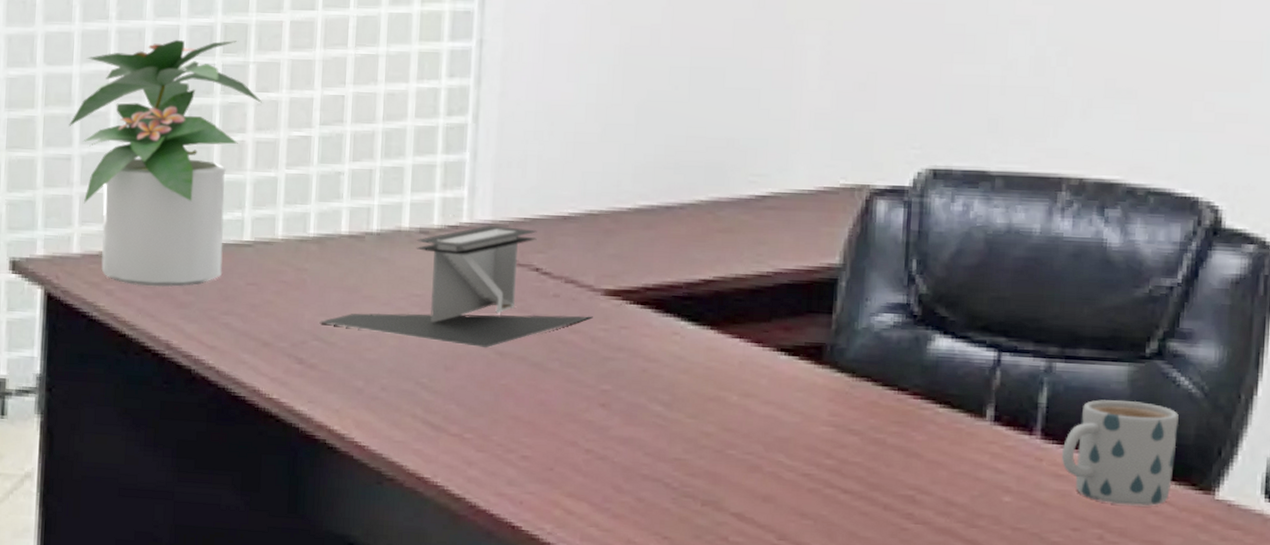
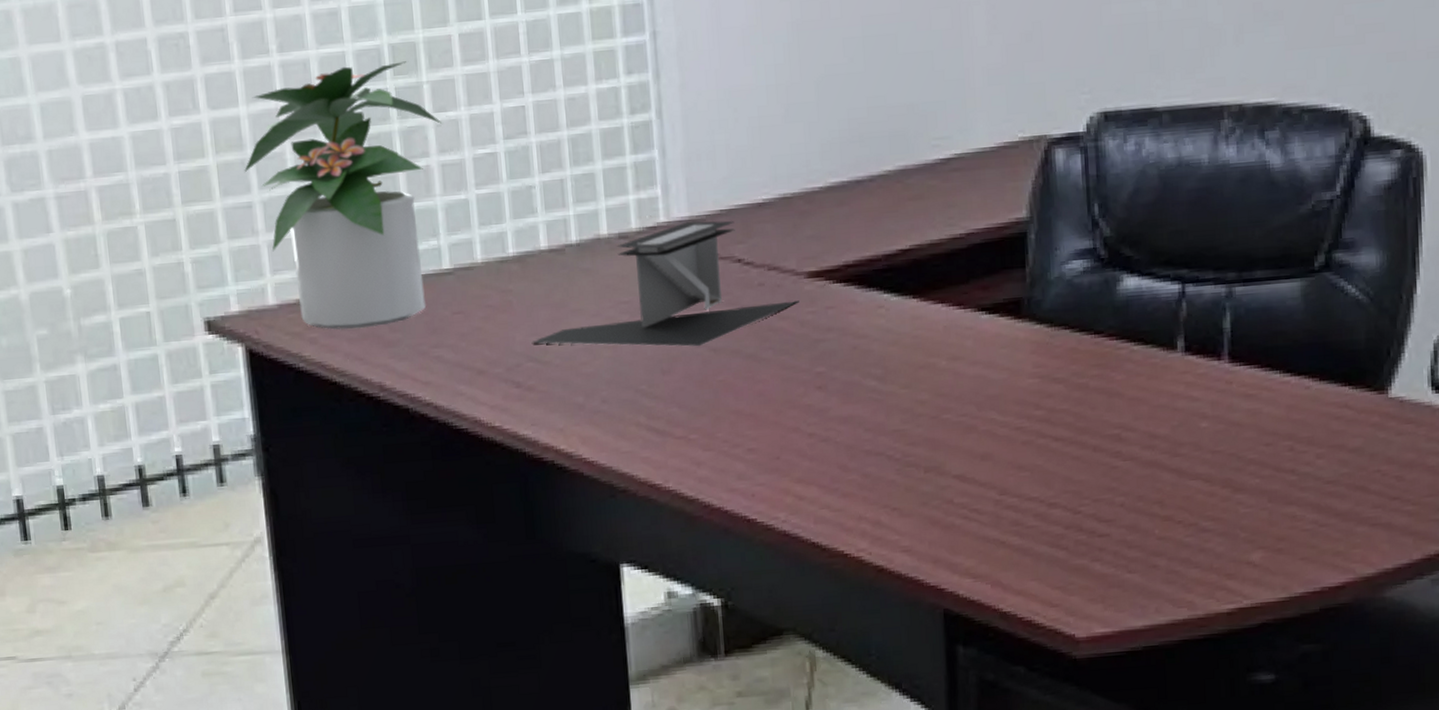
mug: present [1061,399,1179,506] -> none [1248,314,1350,415]

